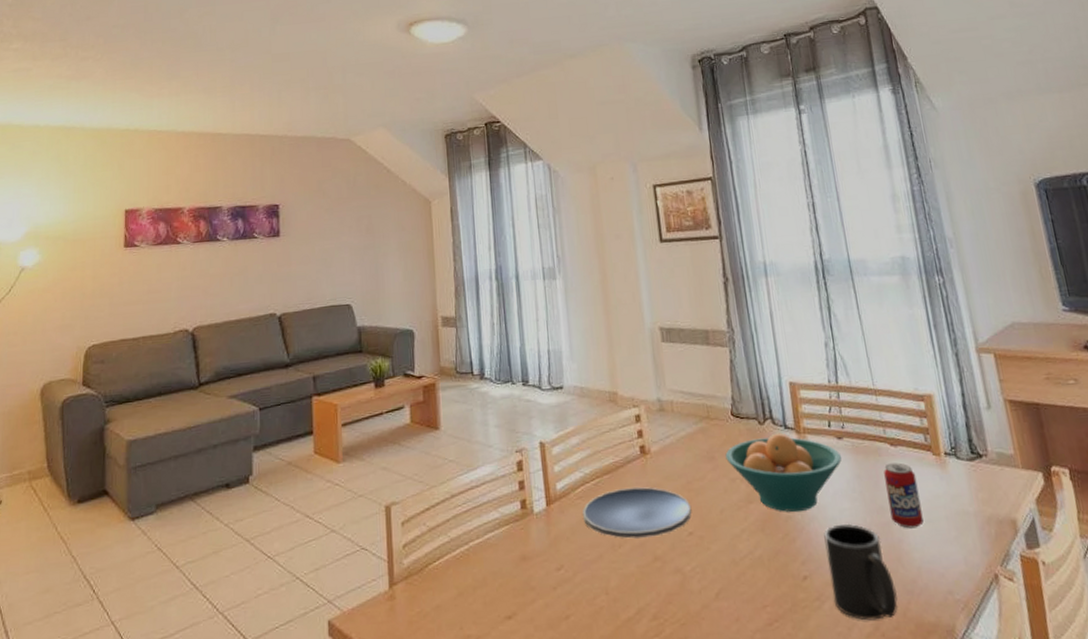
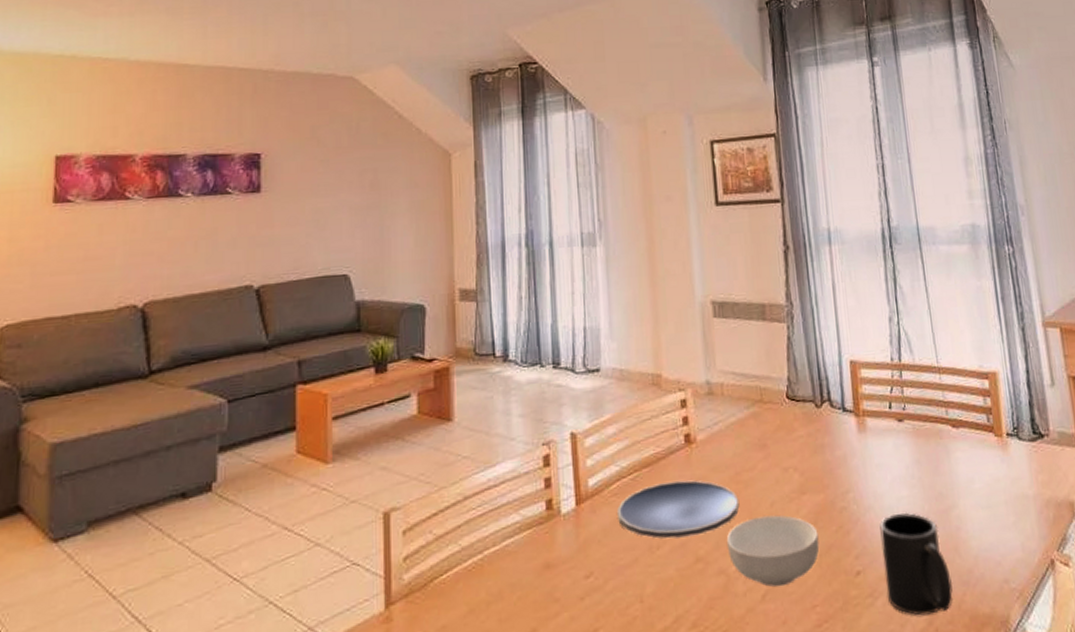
cereal bowl: none [681,521,768,587] -> present [726,515,820,587]
fruit bowl: present [725,432,842,513] -> none [778,416,901,503]
beverage can: present [884,462,924,529] -> none [944,445,983,516]

